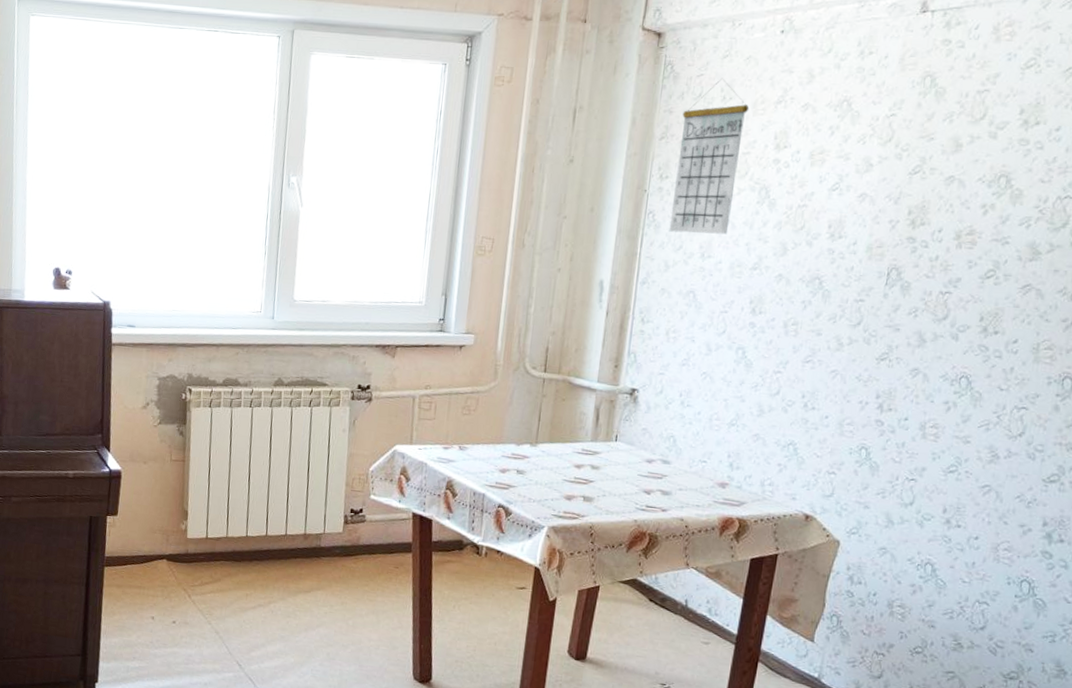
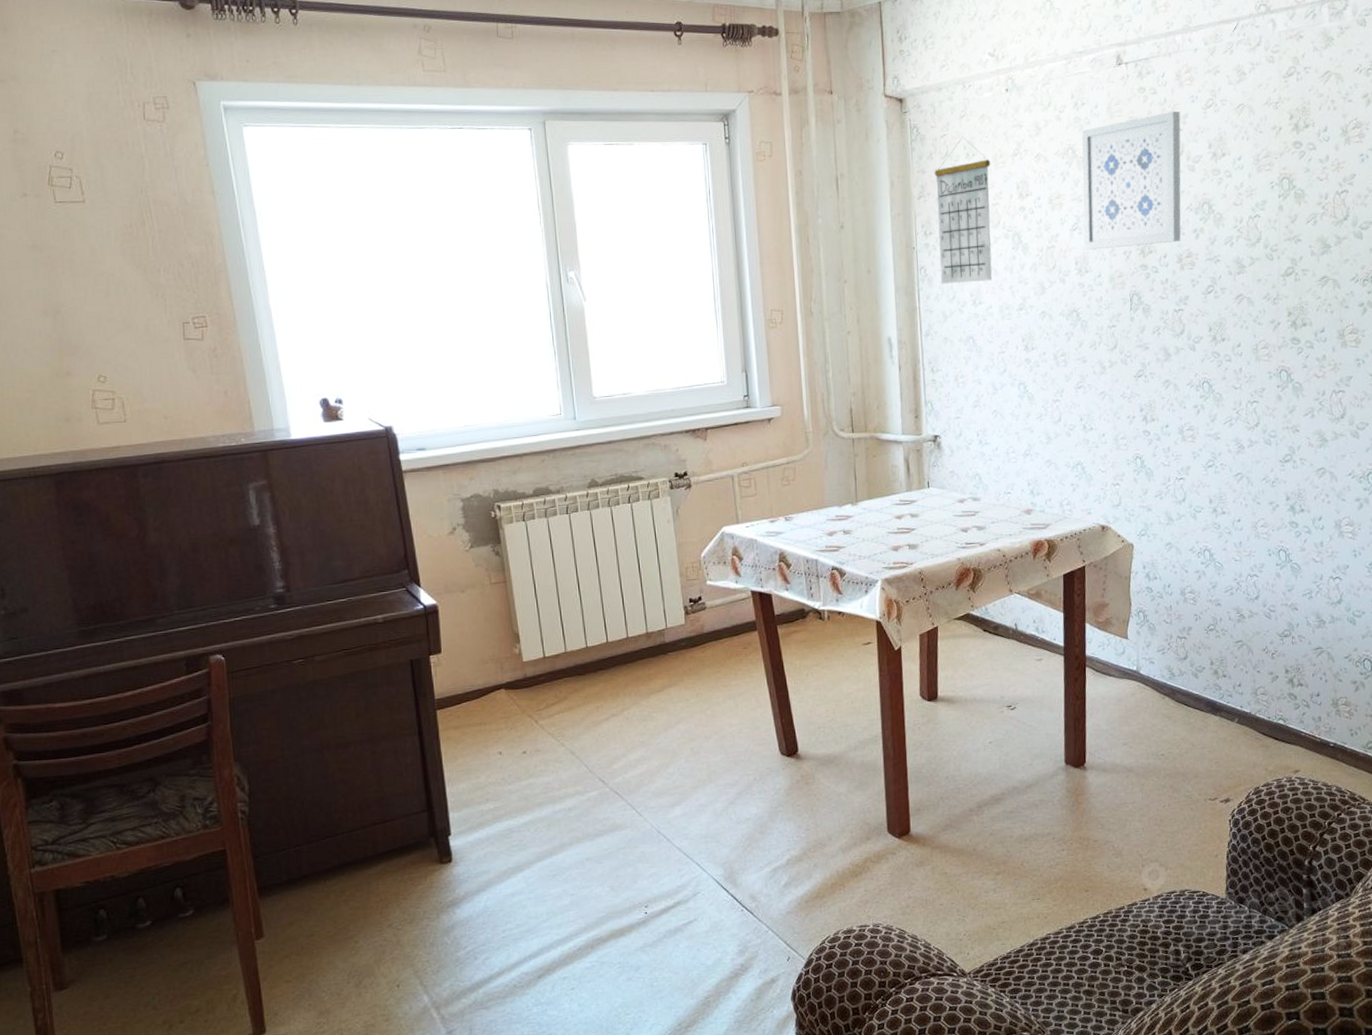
wall art: none [841,68,991,217] -> present [1082,110,1181,250]

